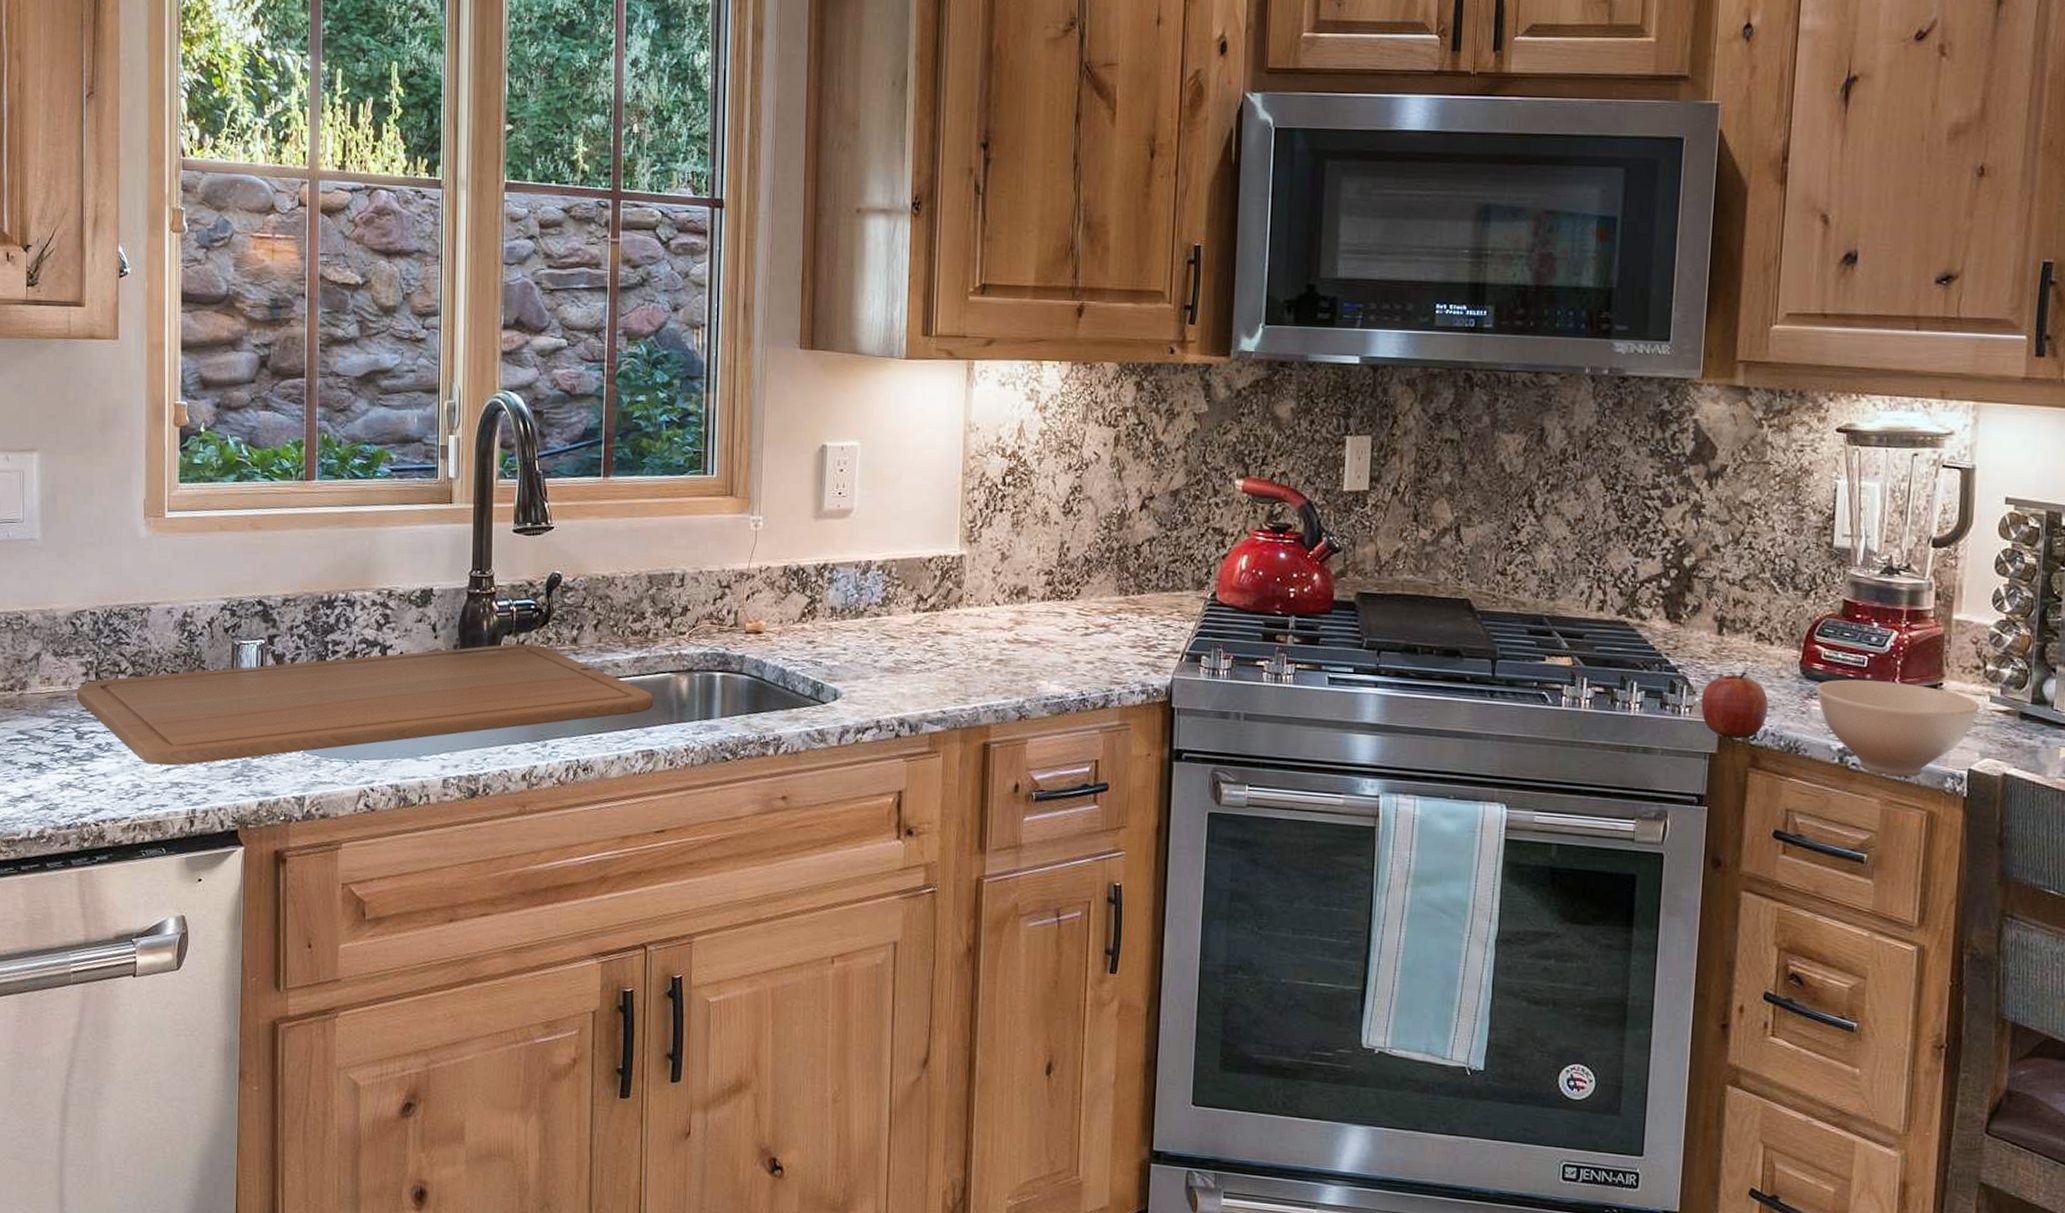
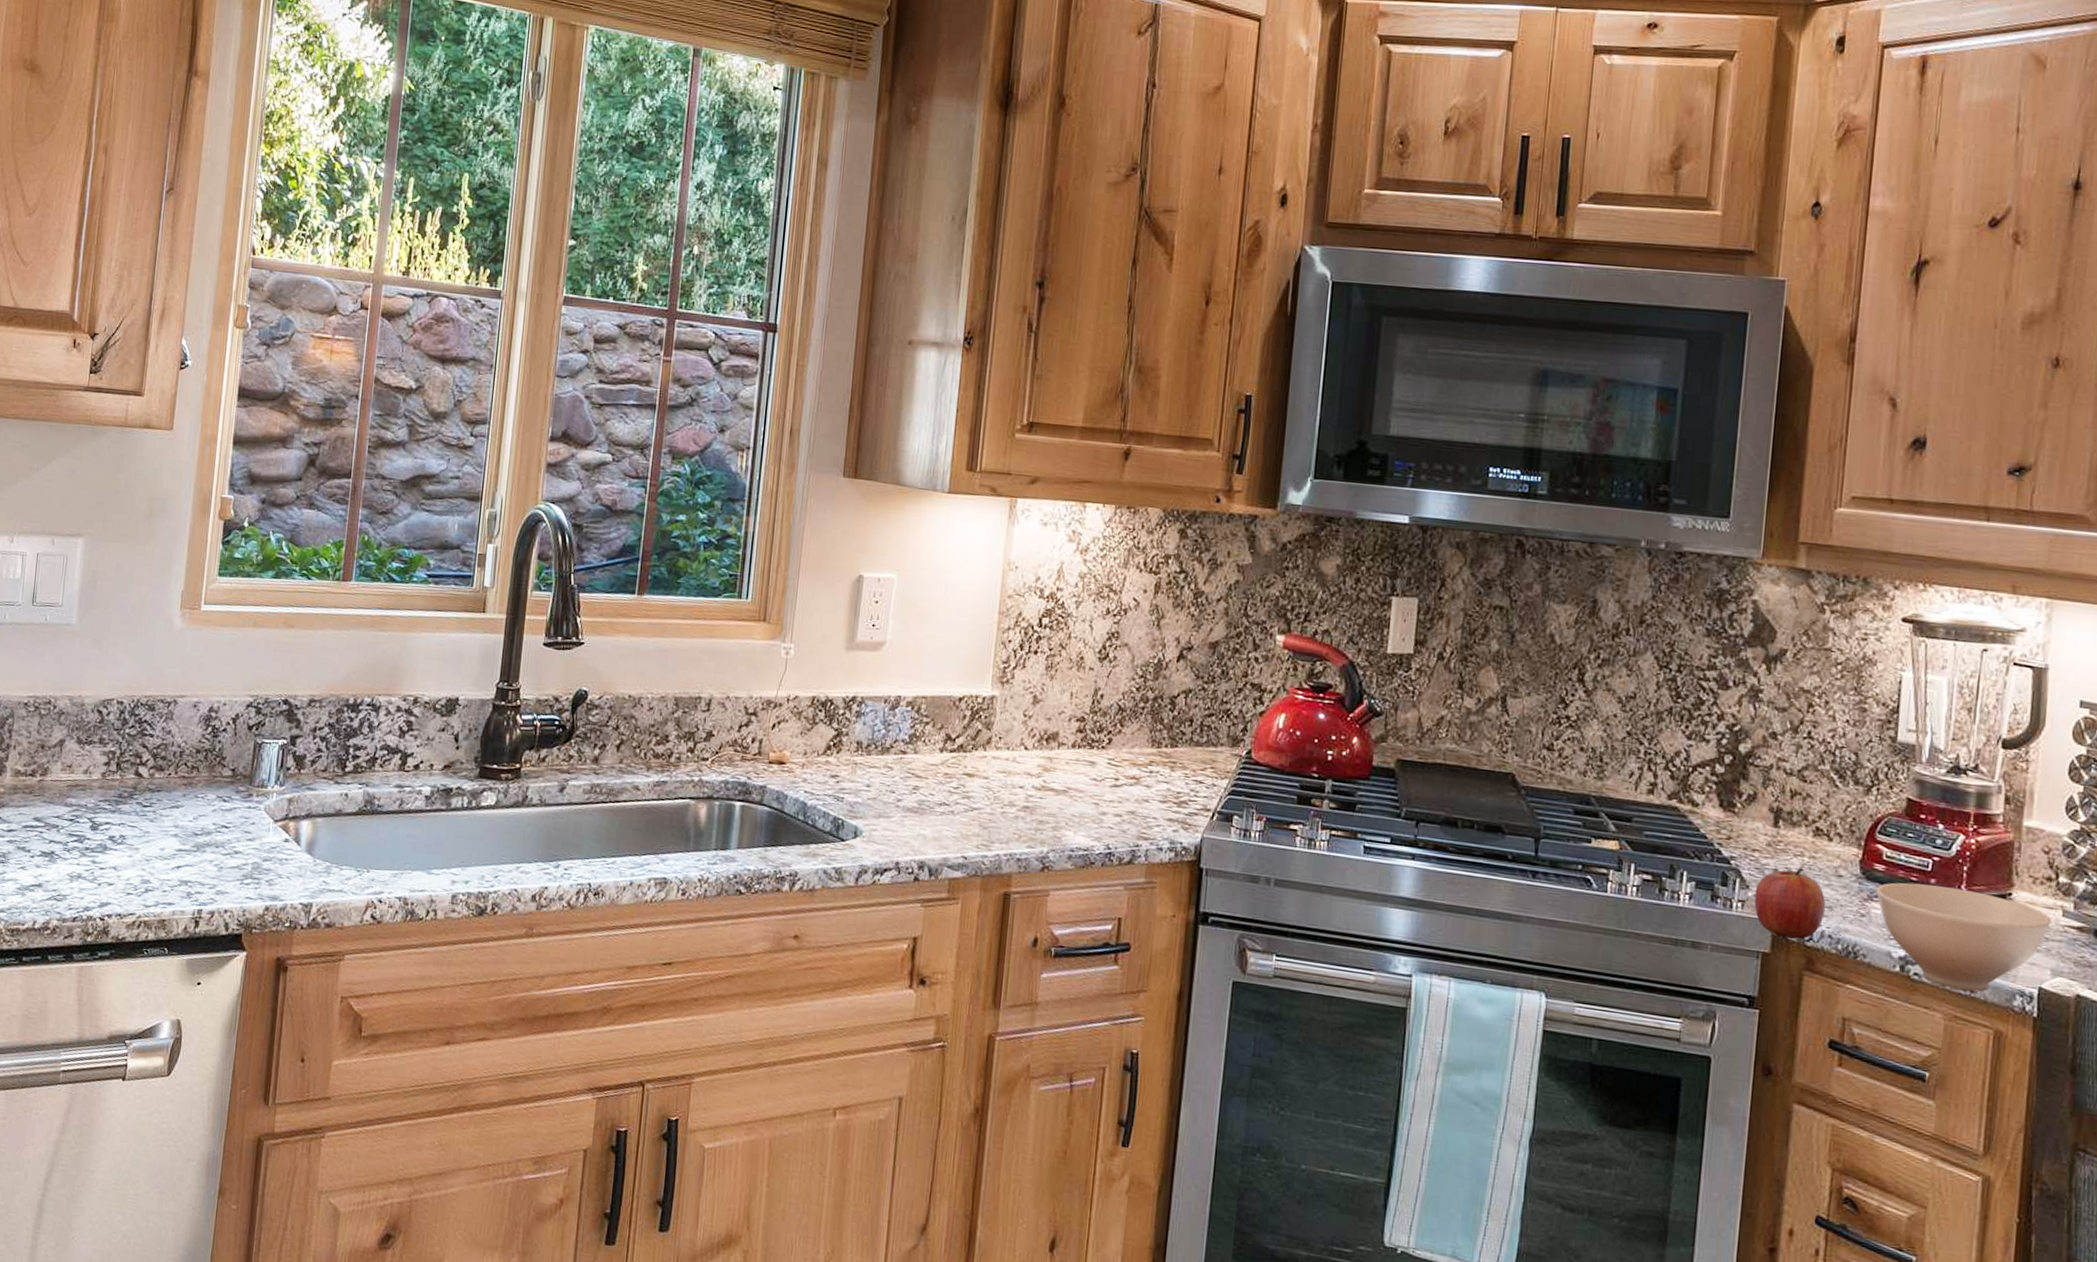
chopping board: present [76,643,654,766] -> none [95,759,671,864]

